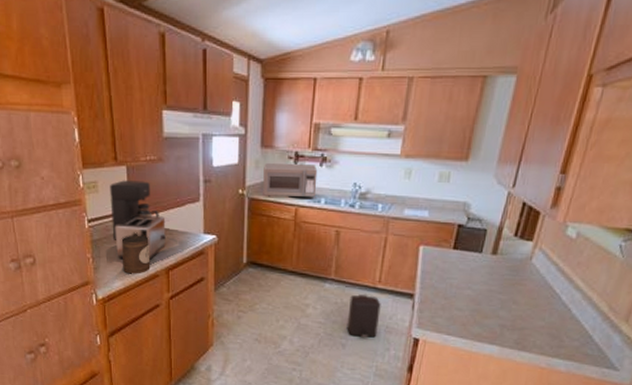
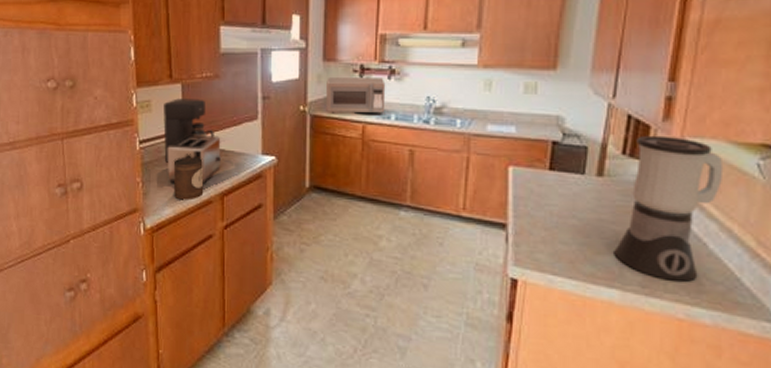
pedal bin: present [347,294,381,338] -> none [428,224,468,277]
blender: none [498,220,594,339] -> present [614,135,724,282]

